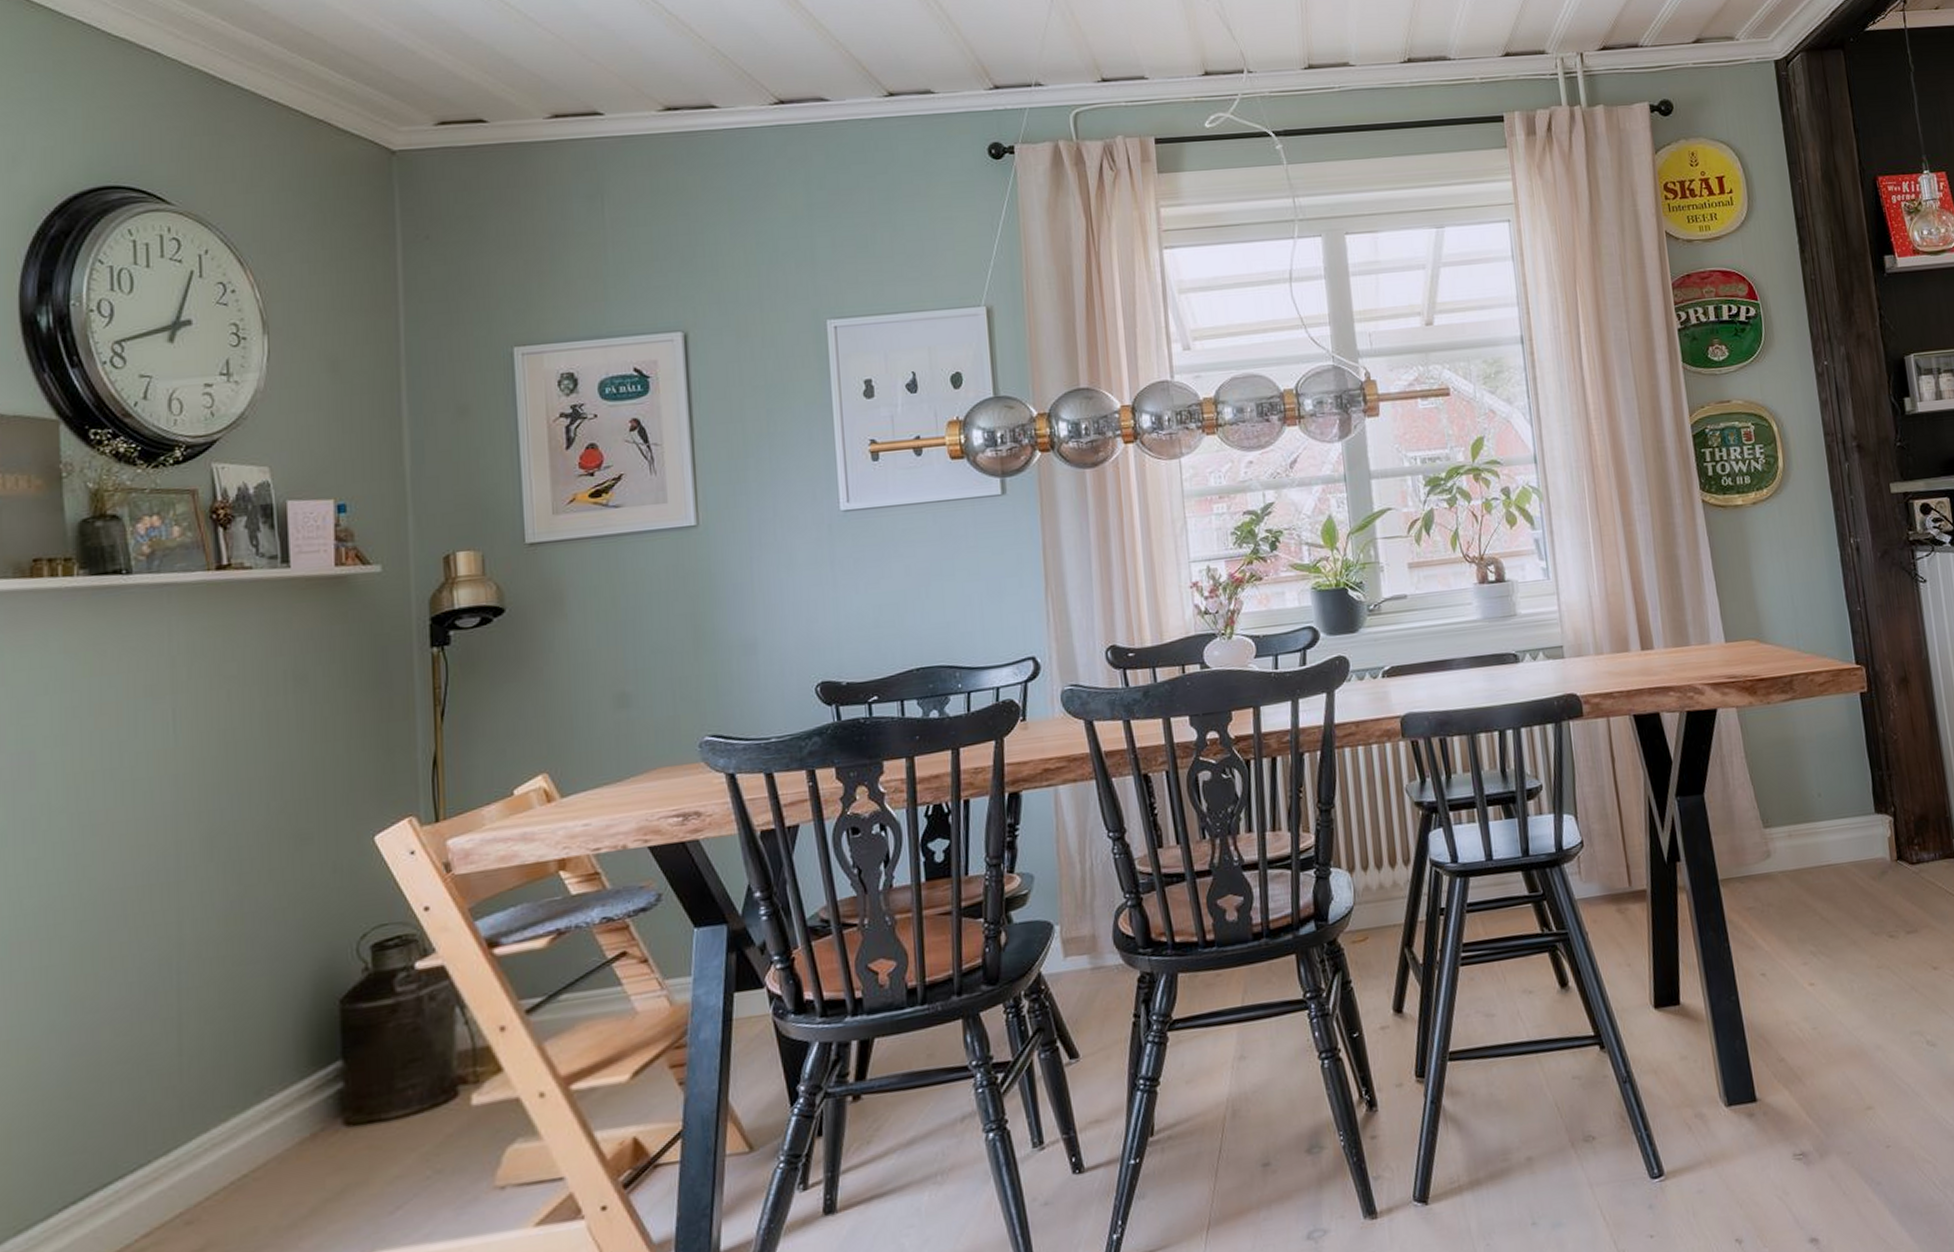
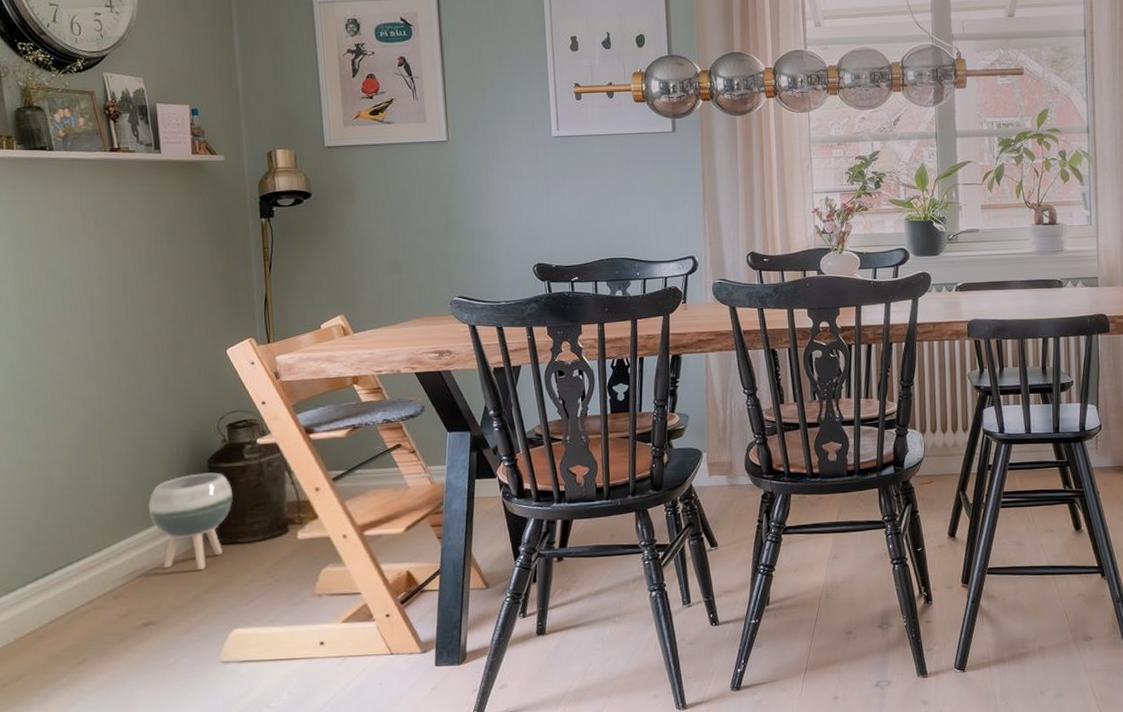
planter: none [246,1017,376,1170] -> present [148,472,233,570]

